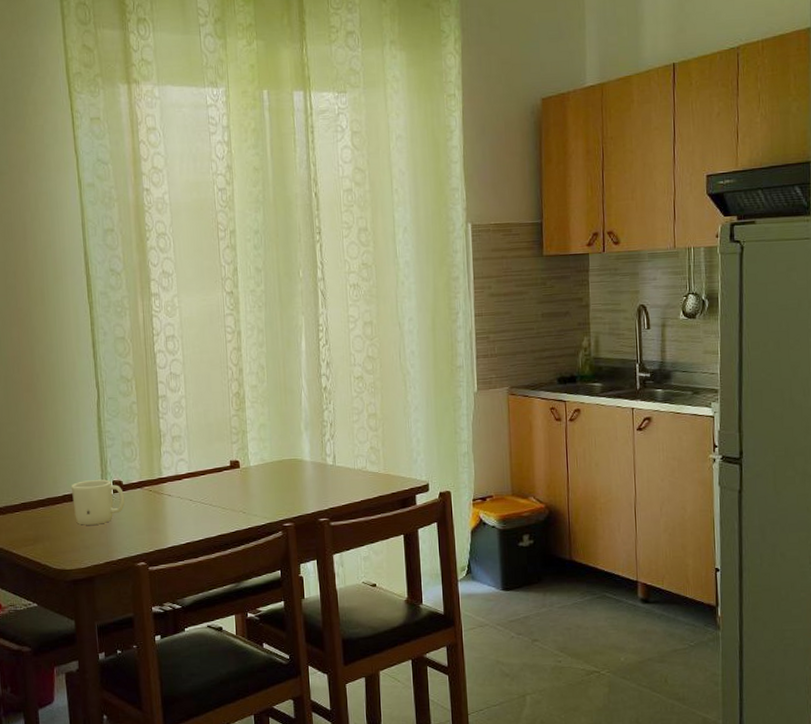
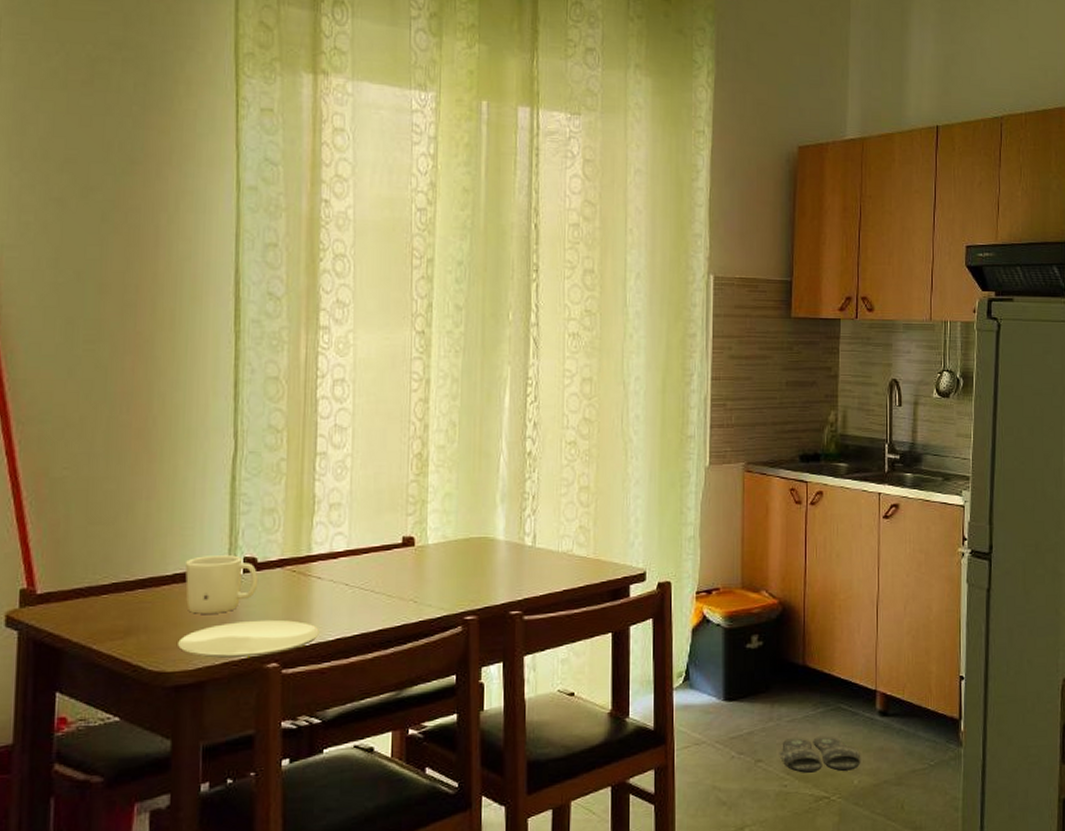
plate: none [72,528,174,559] -> present [178,619,319,658]
slippers: none [552,620,625,651] -> present [779,736,860,773]

